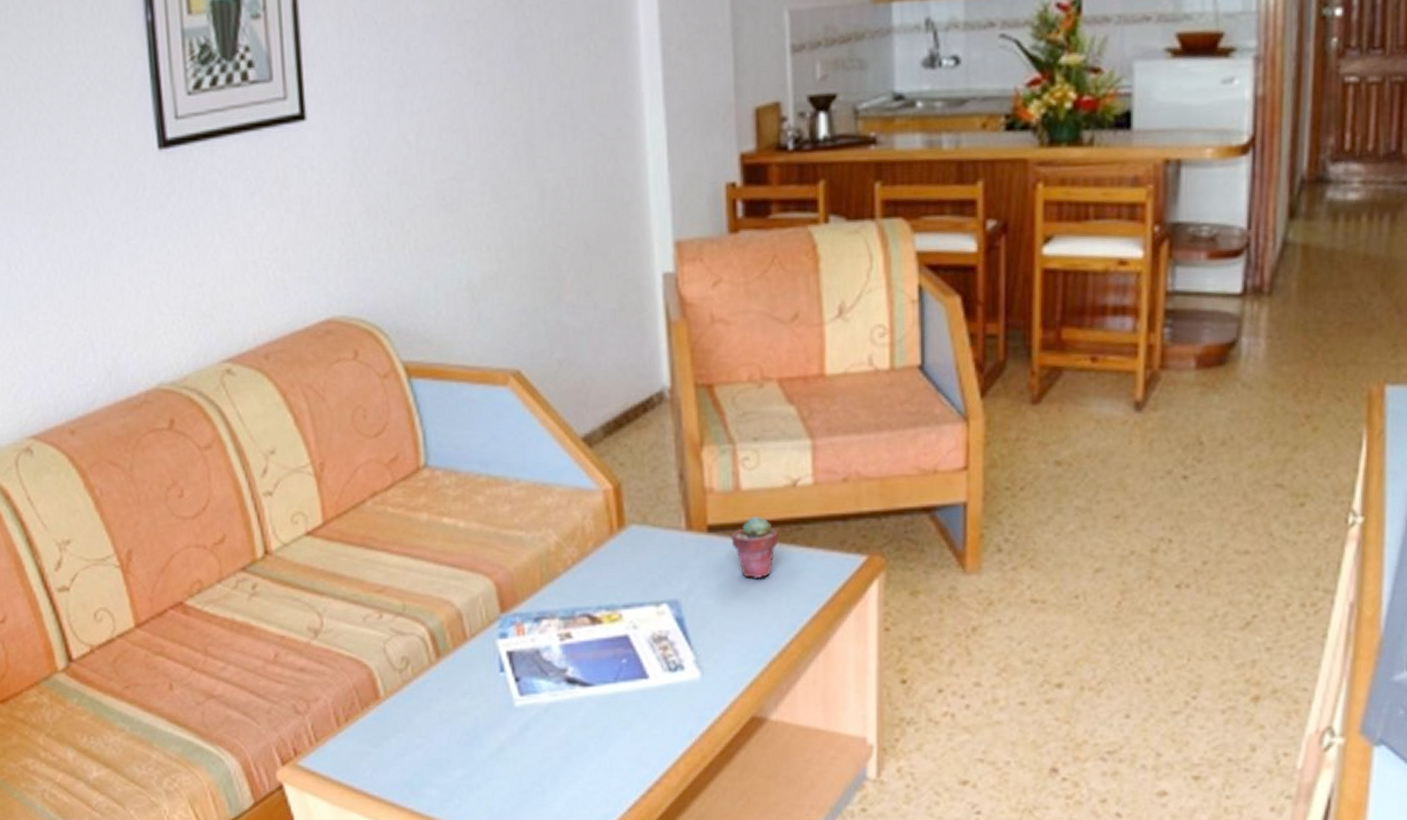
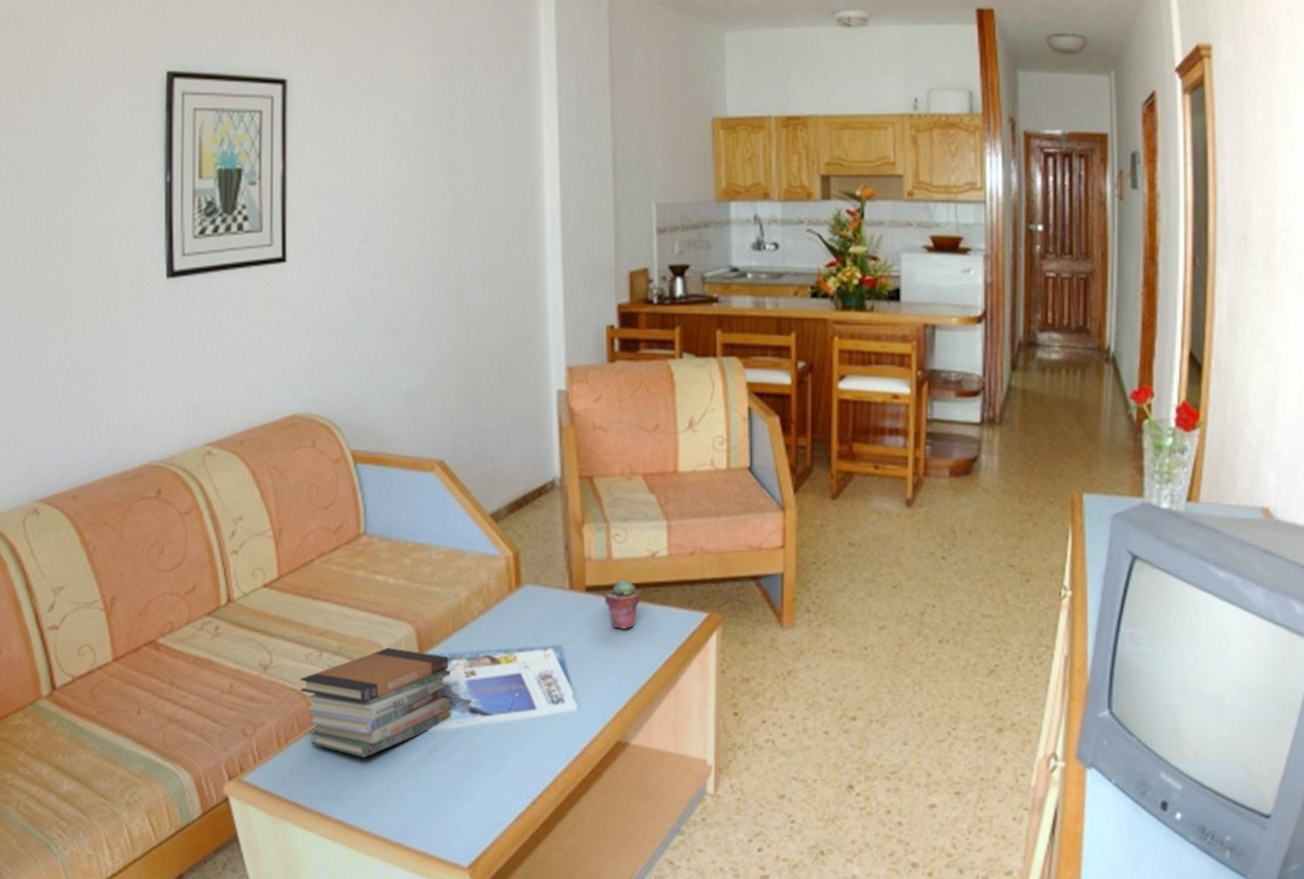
book stack: none [358,606,544,737] -> present [300,648,451,757]

